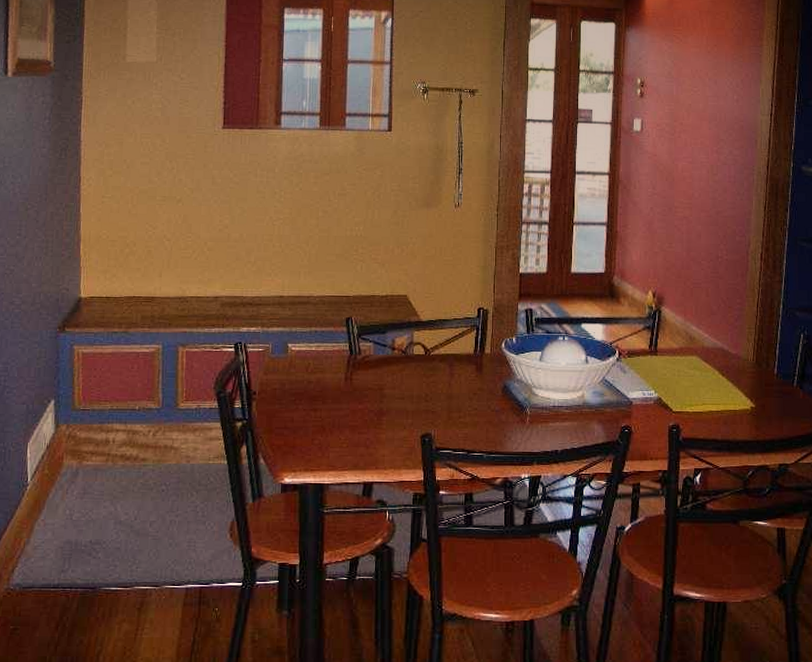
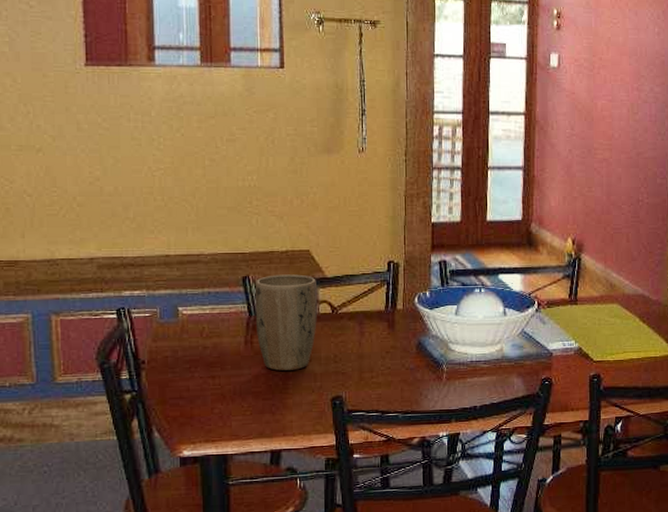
plant pot: none [355,317,413,407] -> present [254,274,318,371]

